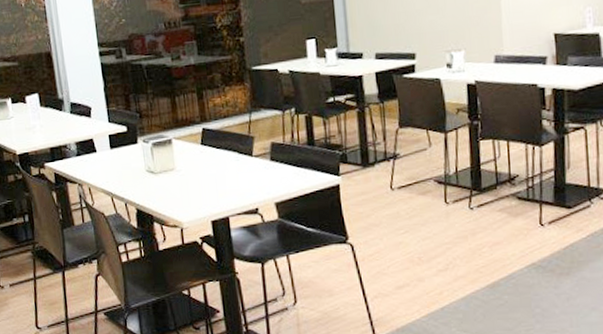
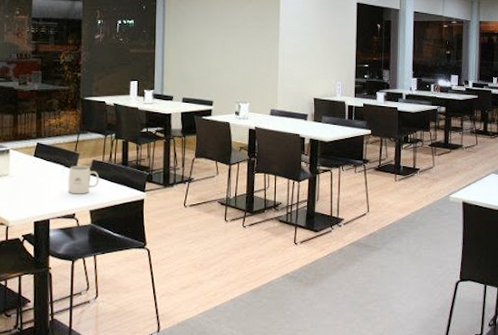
mug: none [243,150,283,186] -> present [68,166,100,194]

